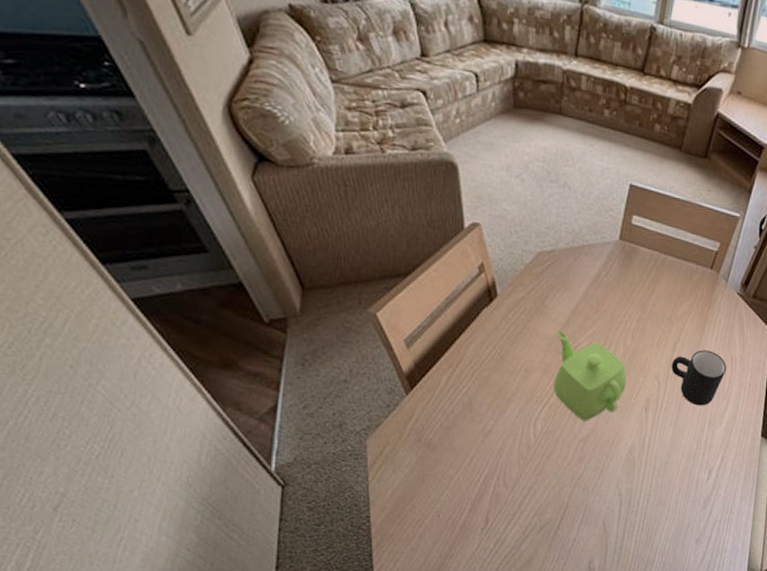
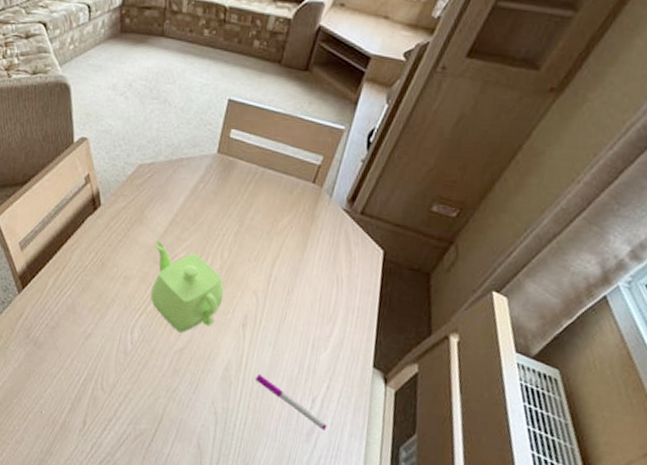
pen: none [658,452,722,498] -> present [256,373,327,431]
mug: present [671,350,727,406] -> none [270,267,332,328]

